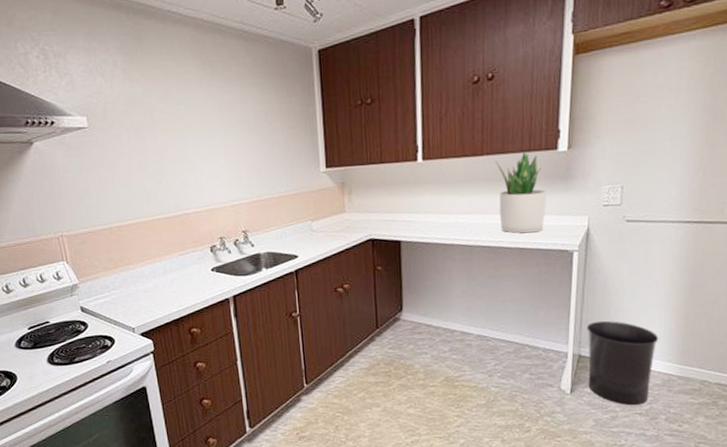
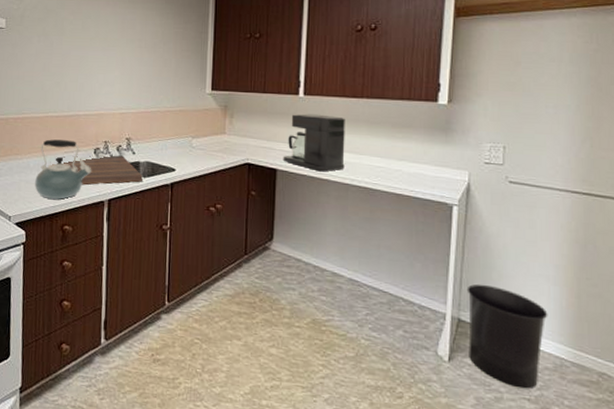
kettle: none [153,241,212,305] -> present [35,139,92,200]
cutting board: none [165,249,266,286] -> present [50,155,143,185]
coffee maker: none [406,178,468,237] -> present [283,113,345,172]
planter: present [494,151,546,234] -> none [374,100,425,181]

